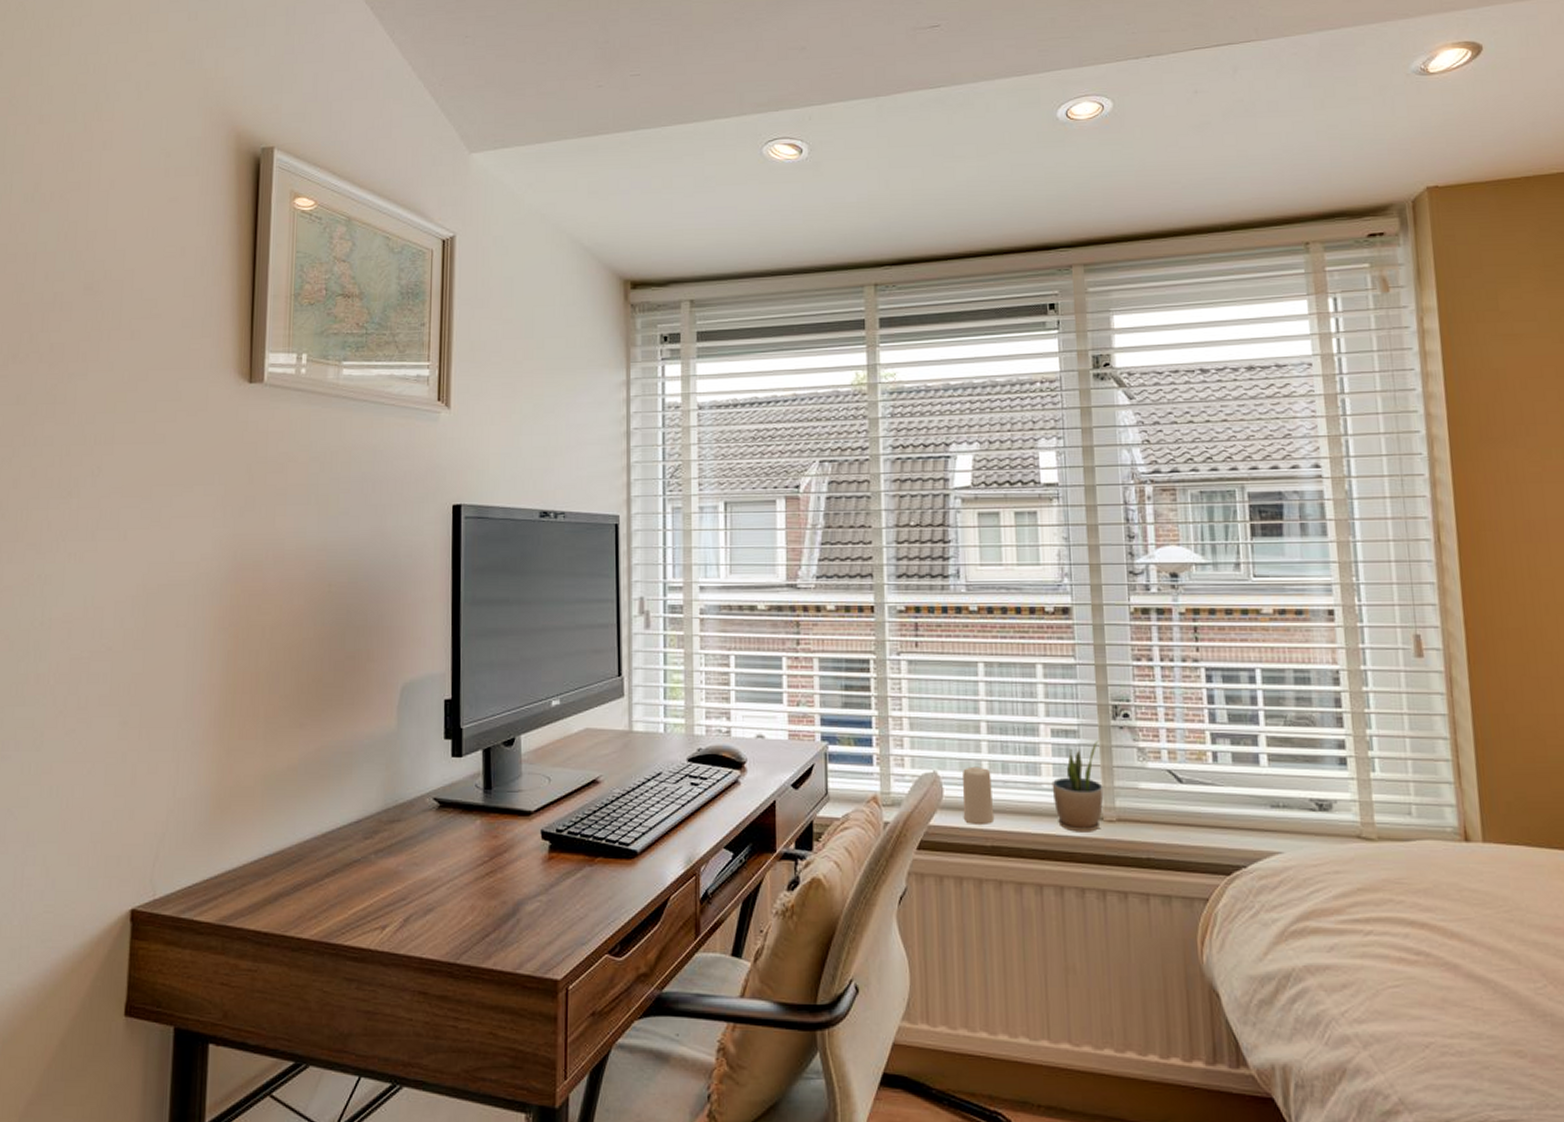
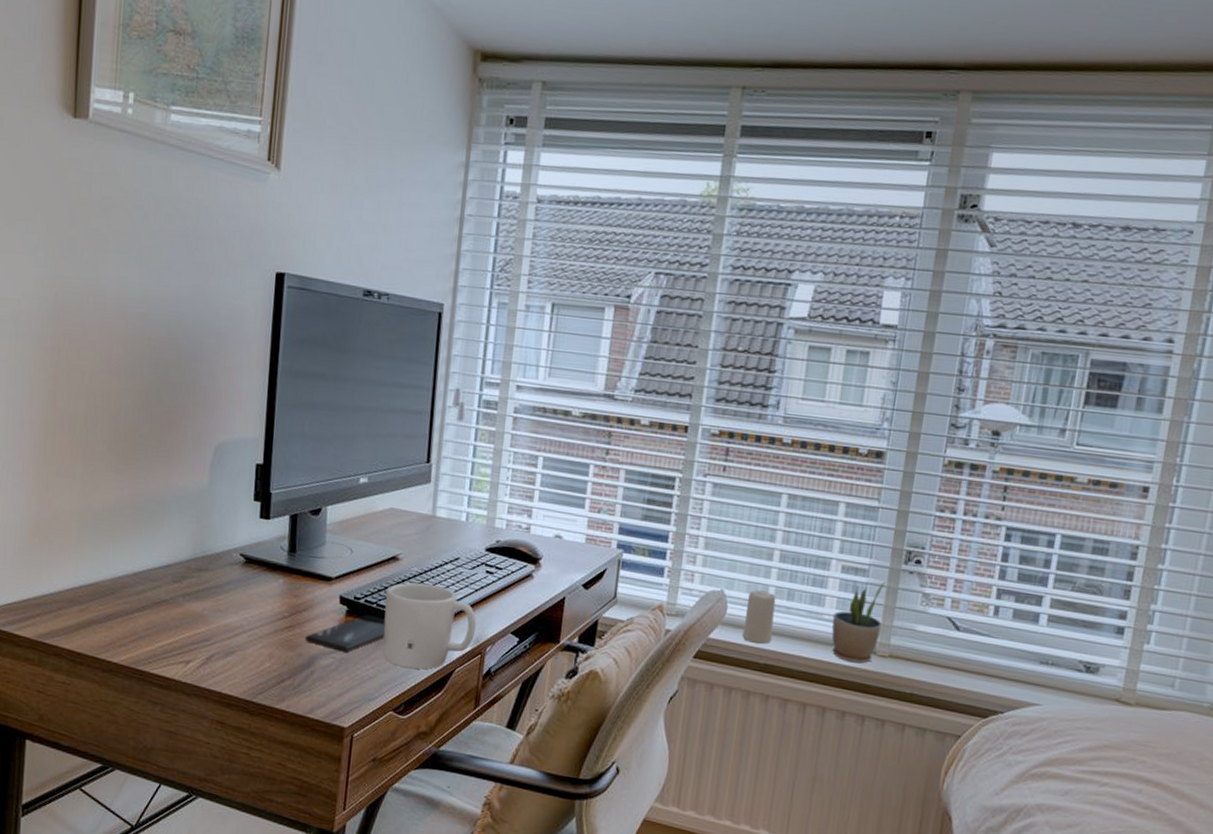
smartphone: none [507,846,591,893] -> present [304,614,386,652]
mug: none [589,805,688,901] -> present [382,582,477,670]

